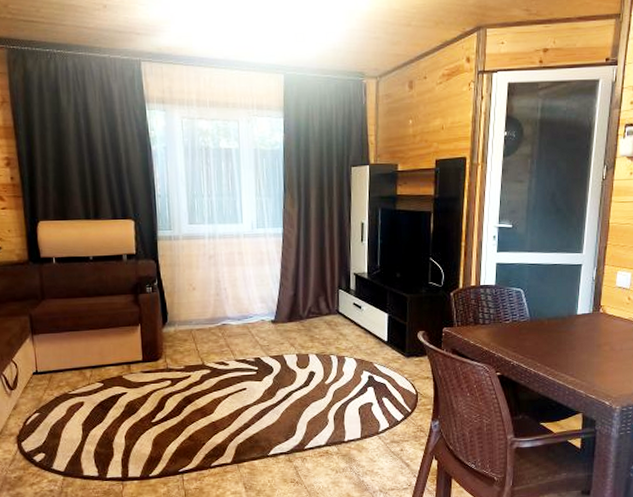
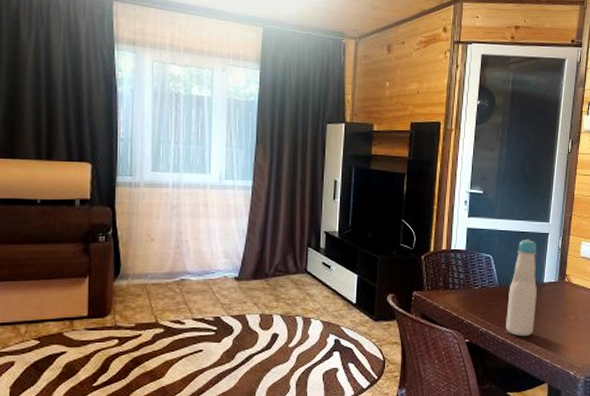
bottle: none [538,271,570,369] -> present [506,239,537,337]

